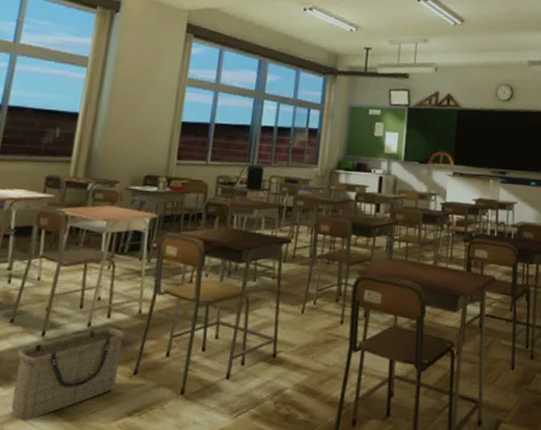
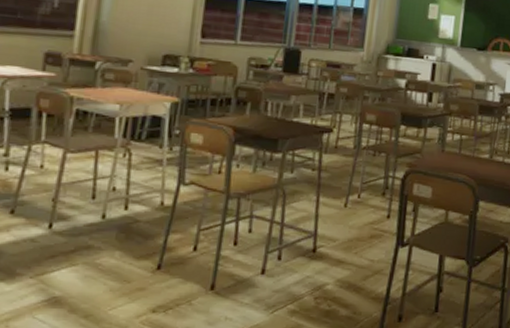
basket: present [11,327,125,421] -> none [16,219,146,317]

